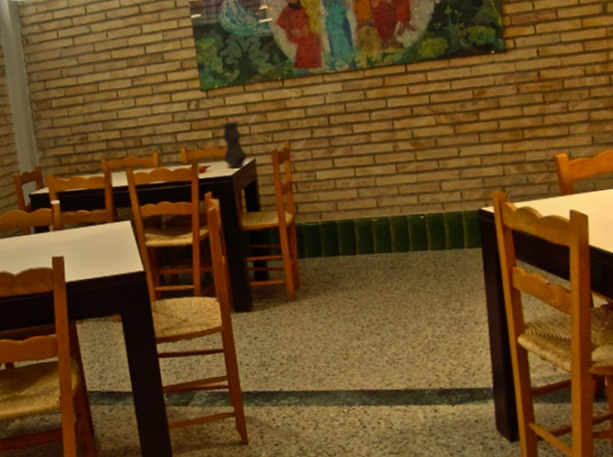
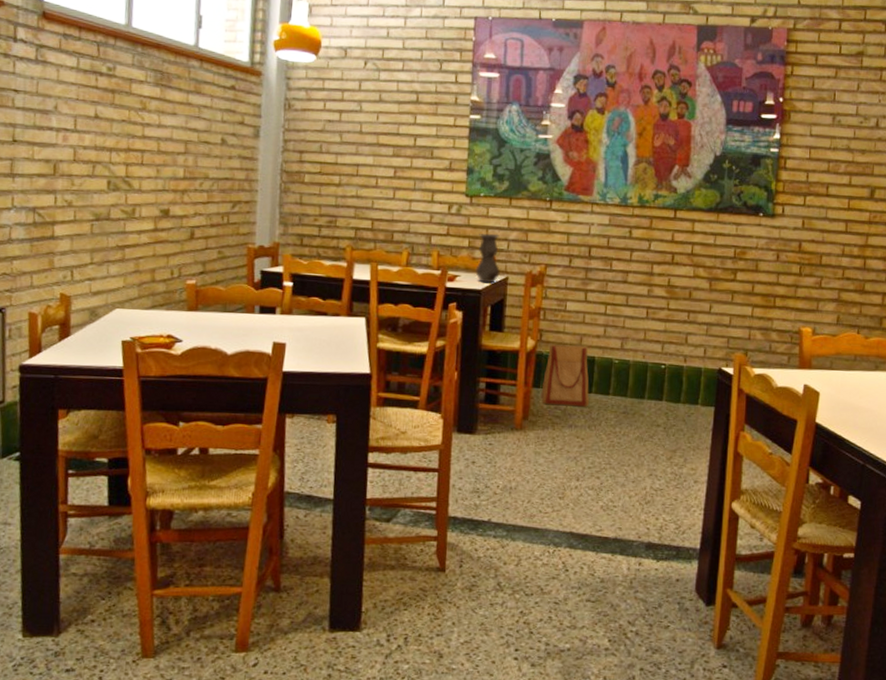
shopping bag: none [307,210,356,273] -> present [541,344,590,407]

